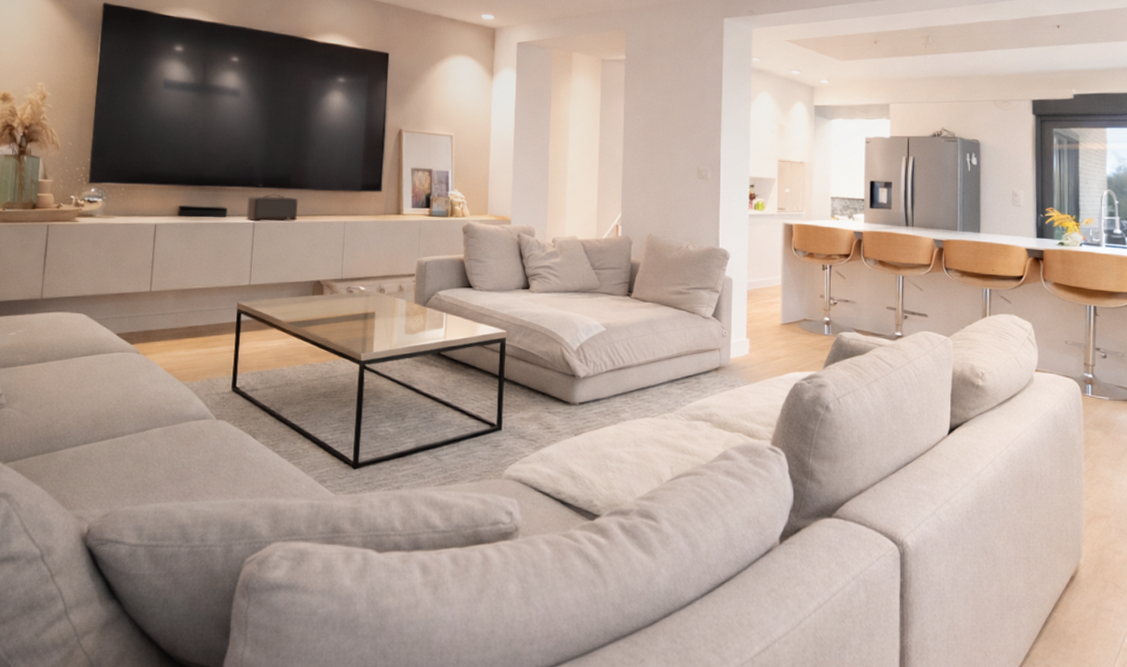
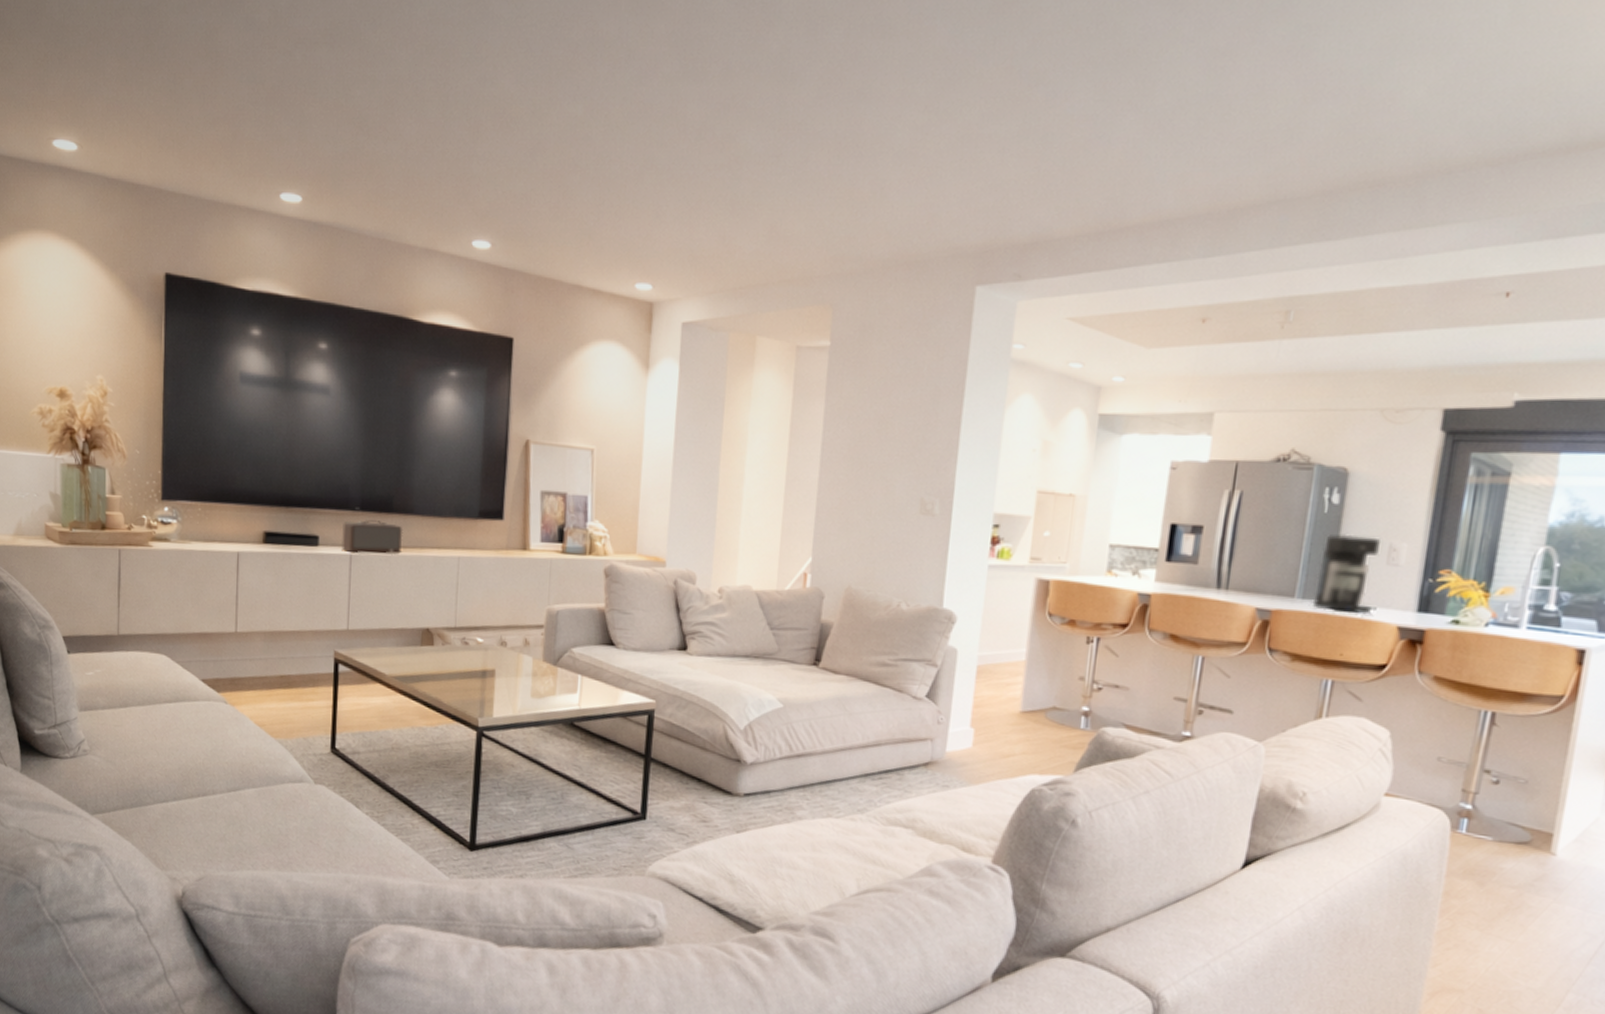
coffee maker: none [969,185,1007,241] -> present [1312,534,1380,615]

